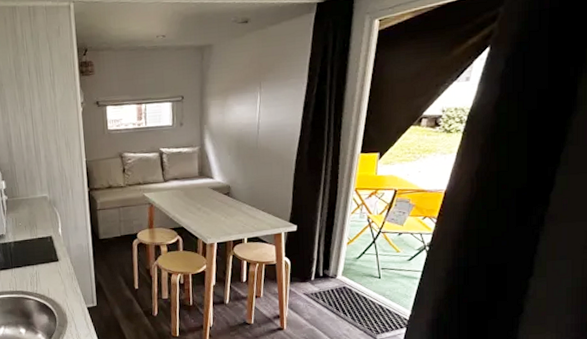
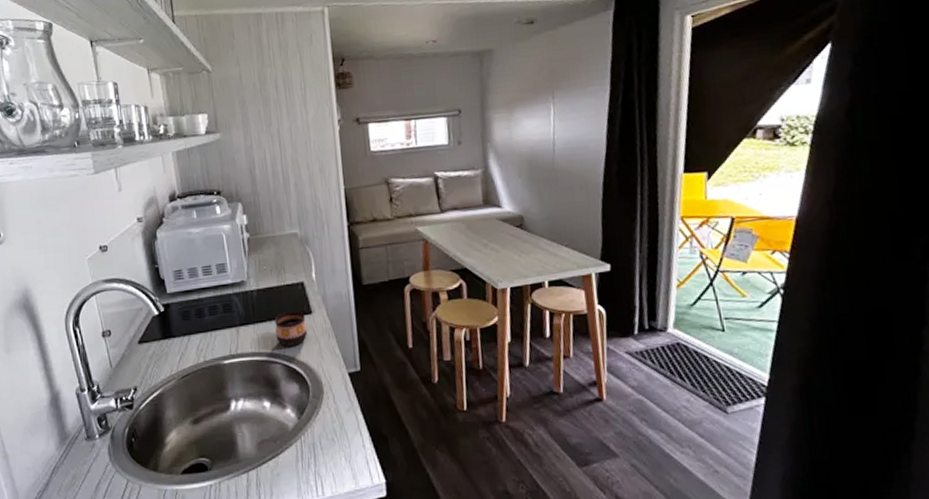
cup: none [28,259,55,286] -> present [275,311,308,346]

